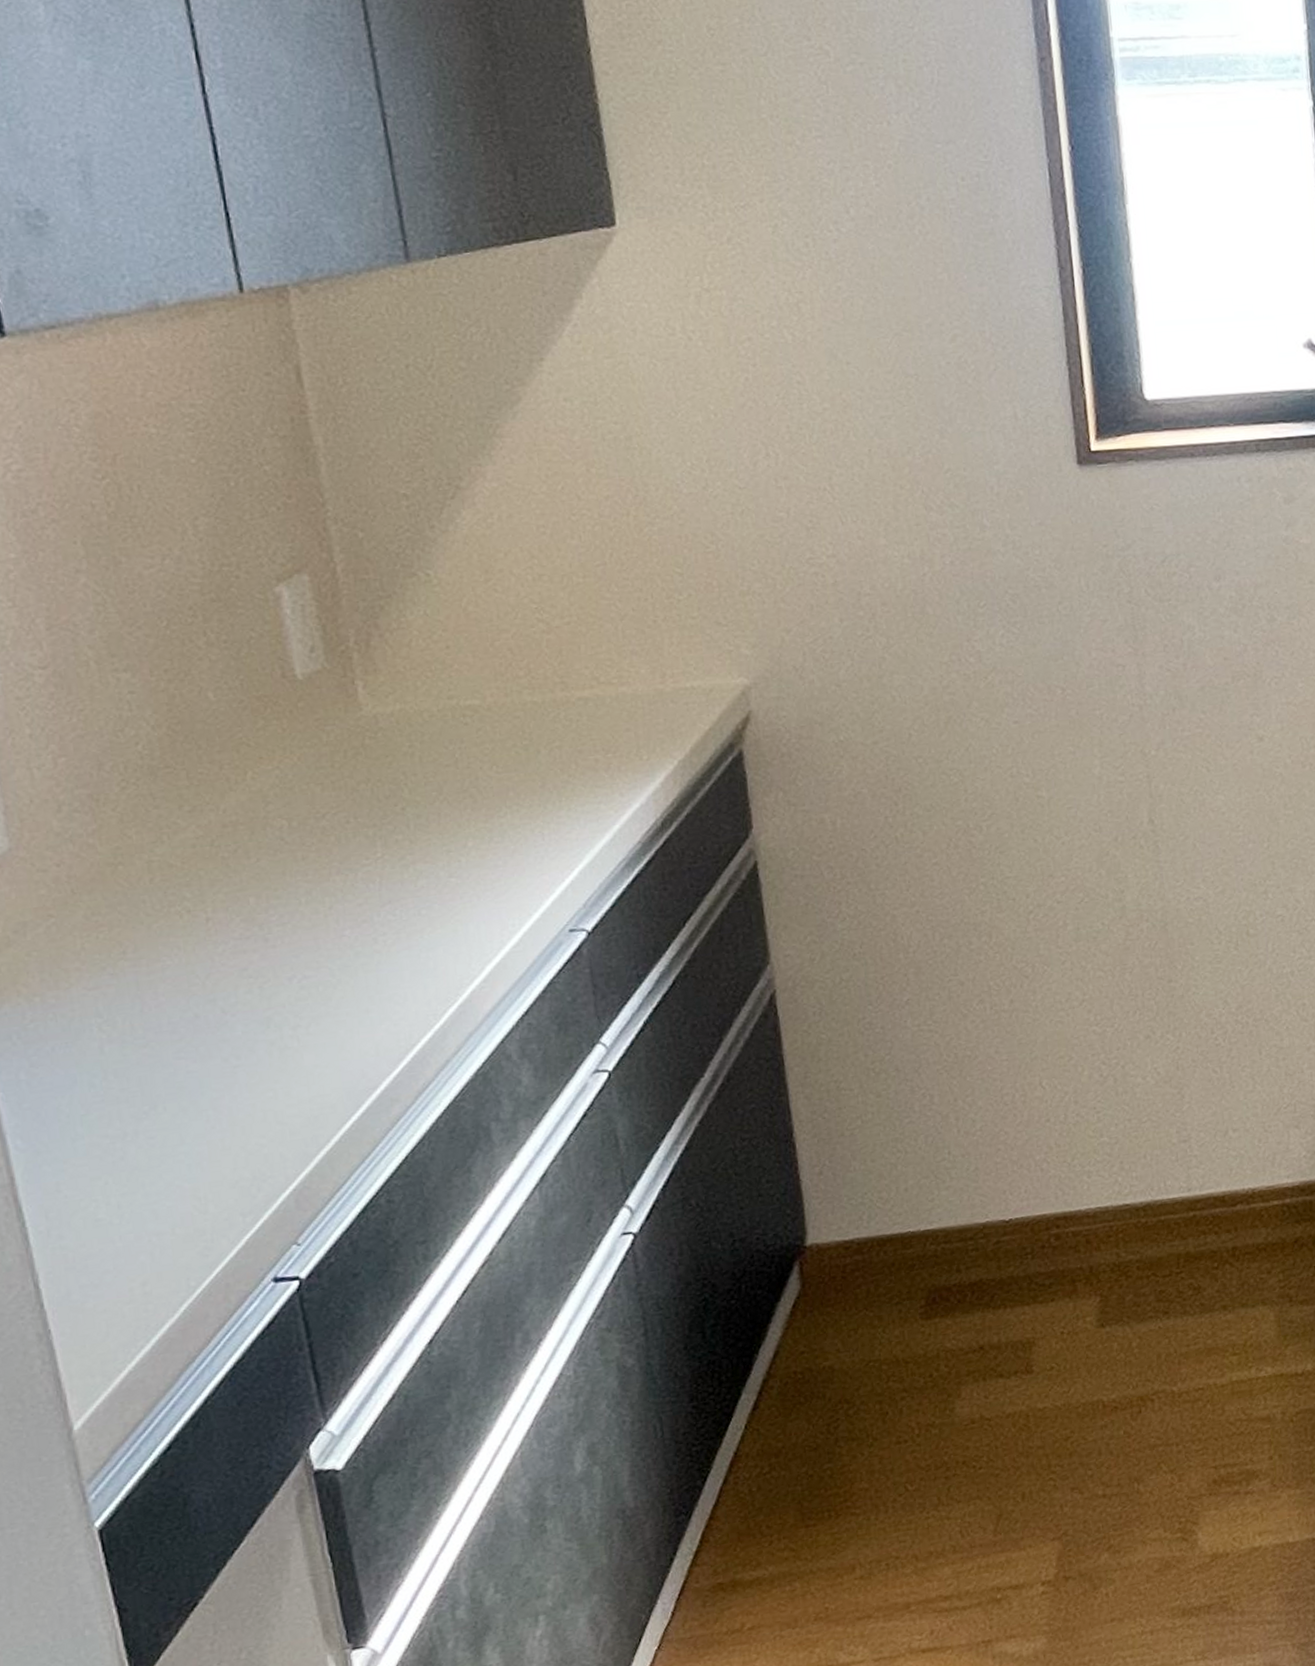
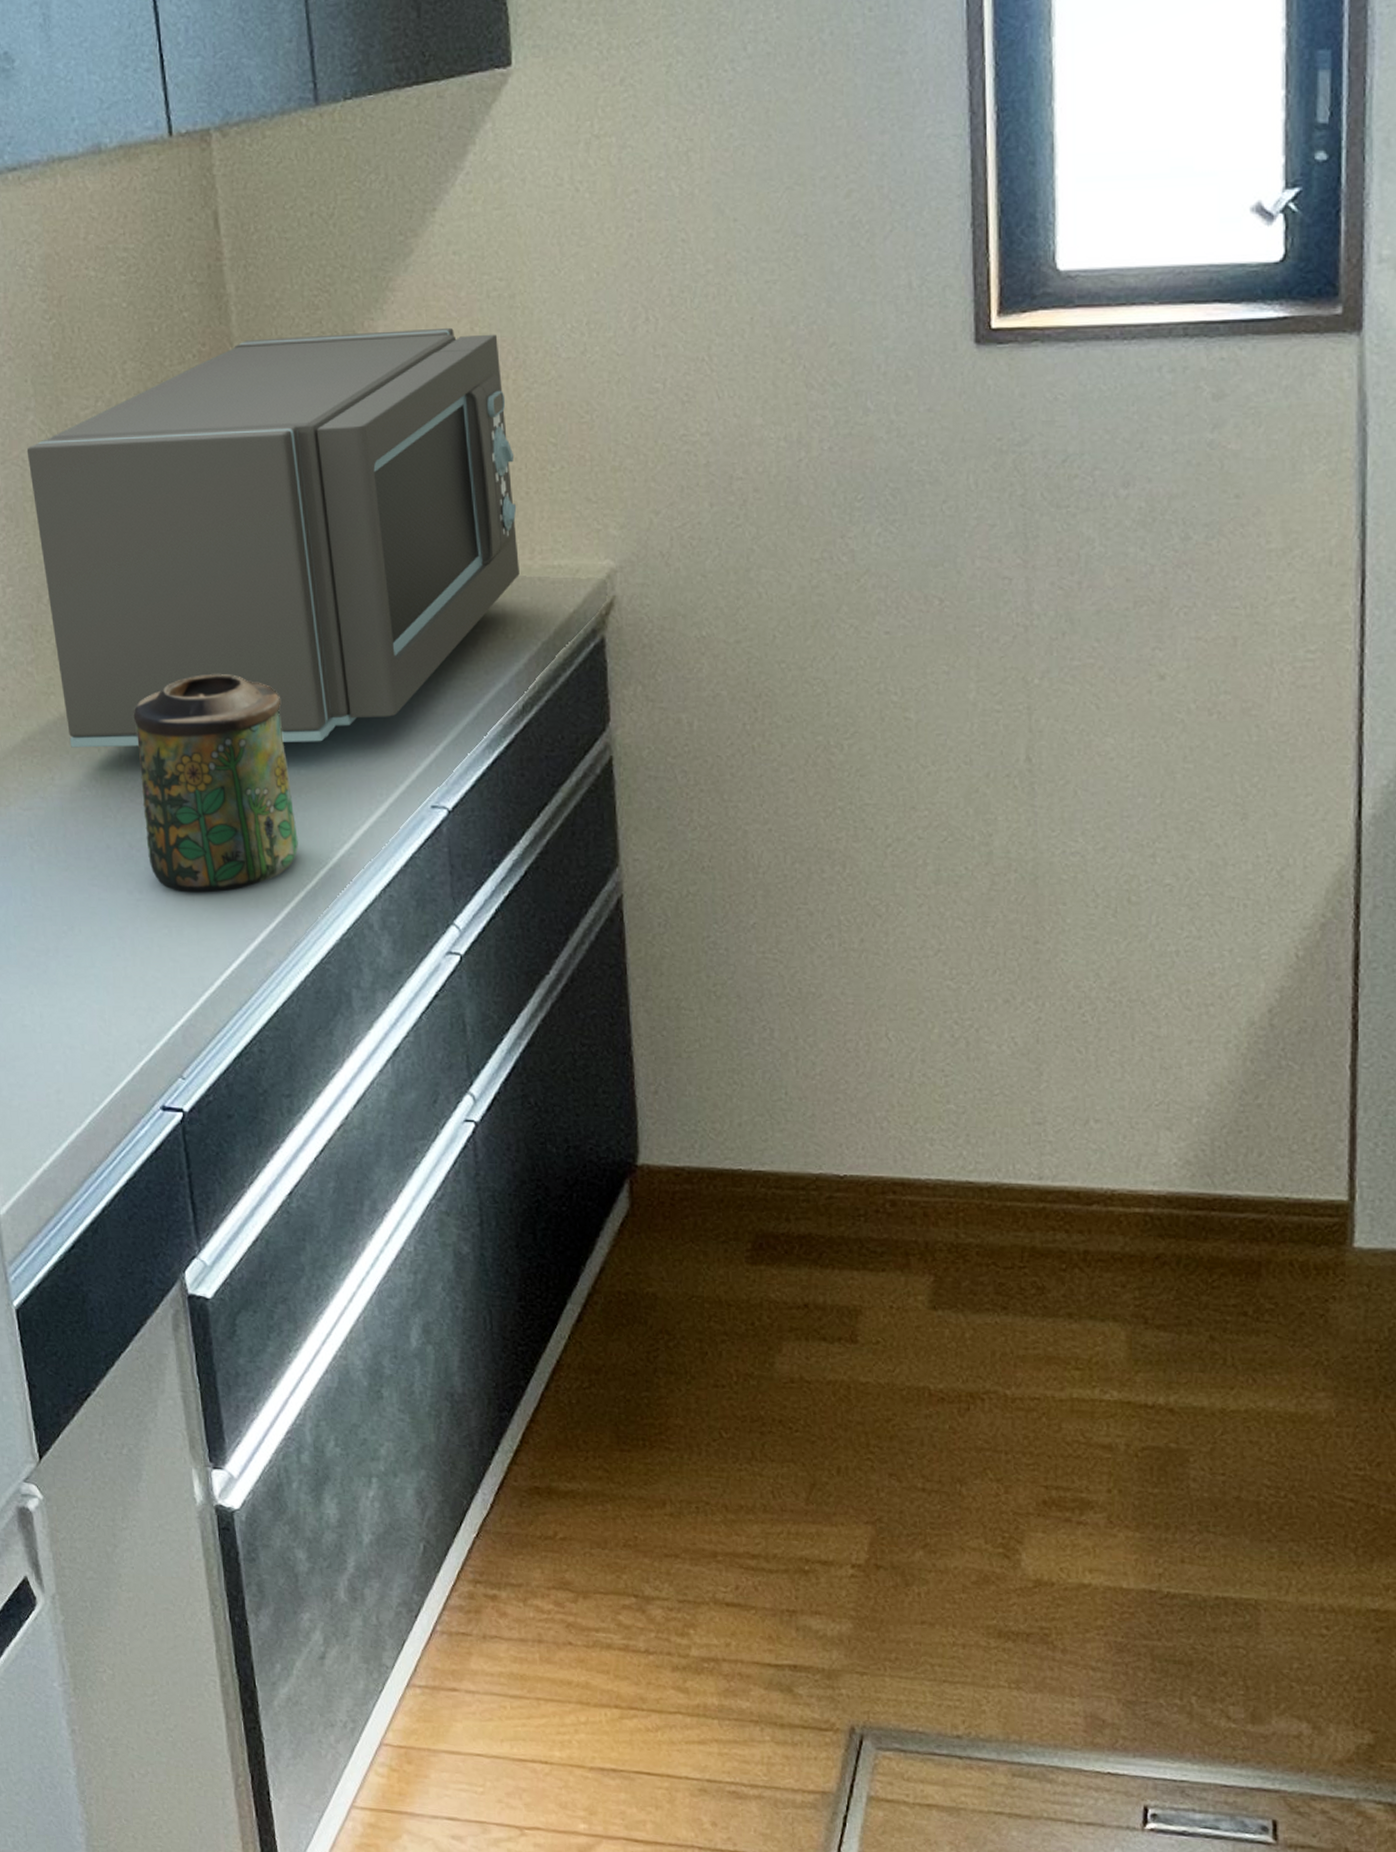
microwave: none [78,469,651,918] -> present [26,327,520,748]
canister: none [221,823,423,1052] -> present [133,674,298,893]

